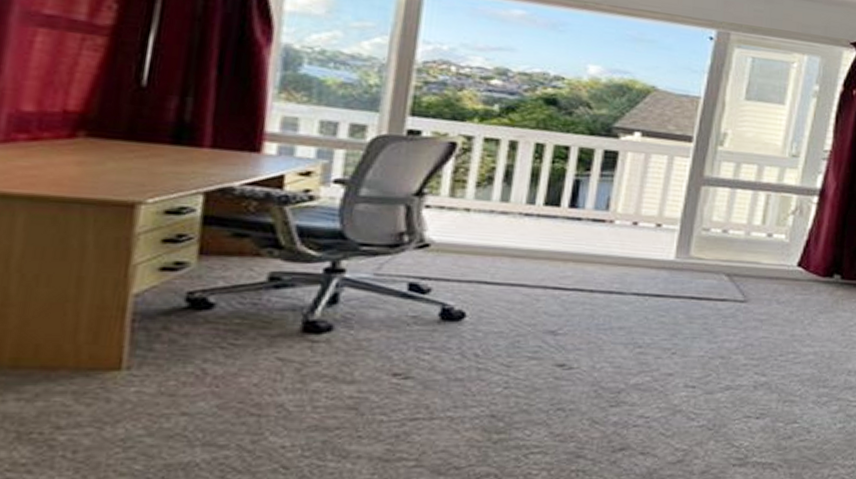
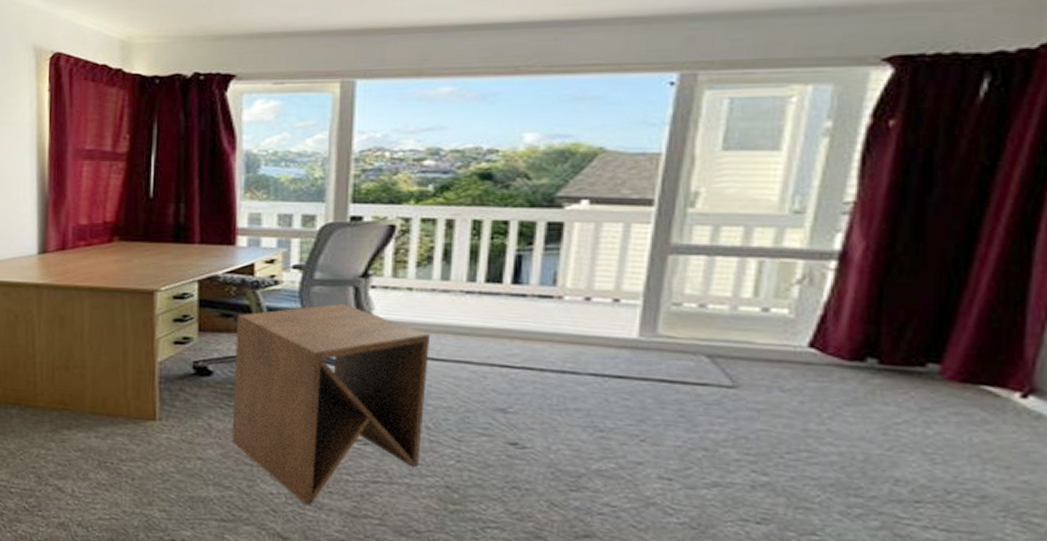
side table: none [233,224,485,455] -> present [231,304,430,505]

